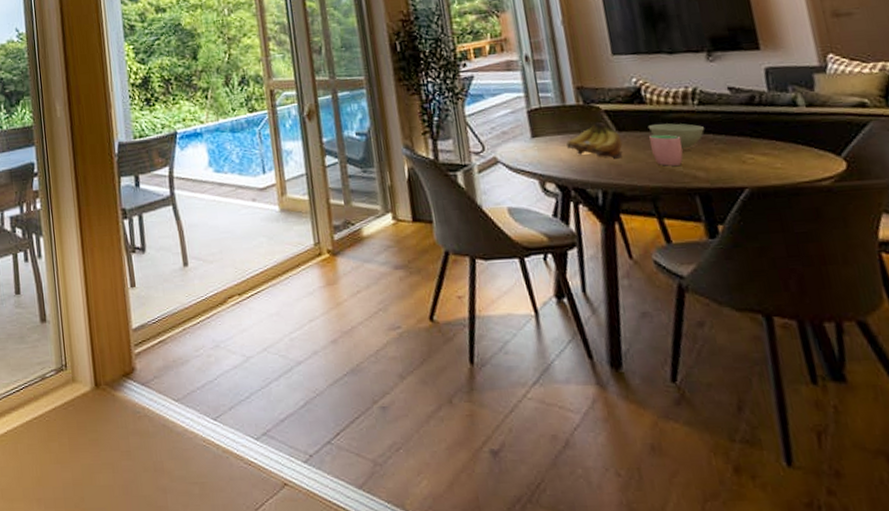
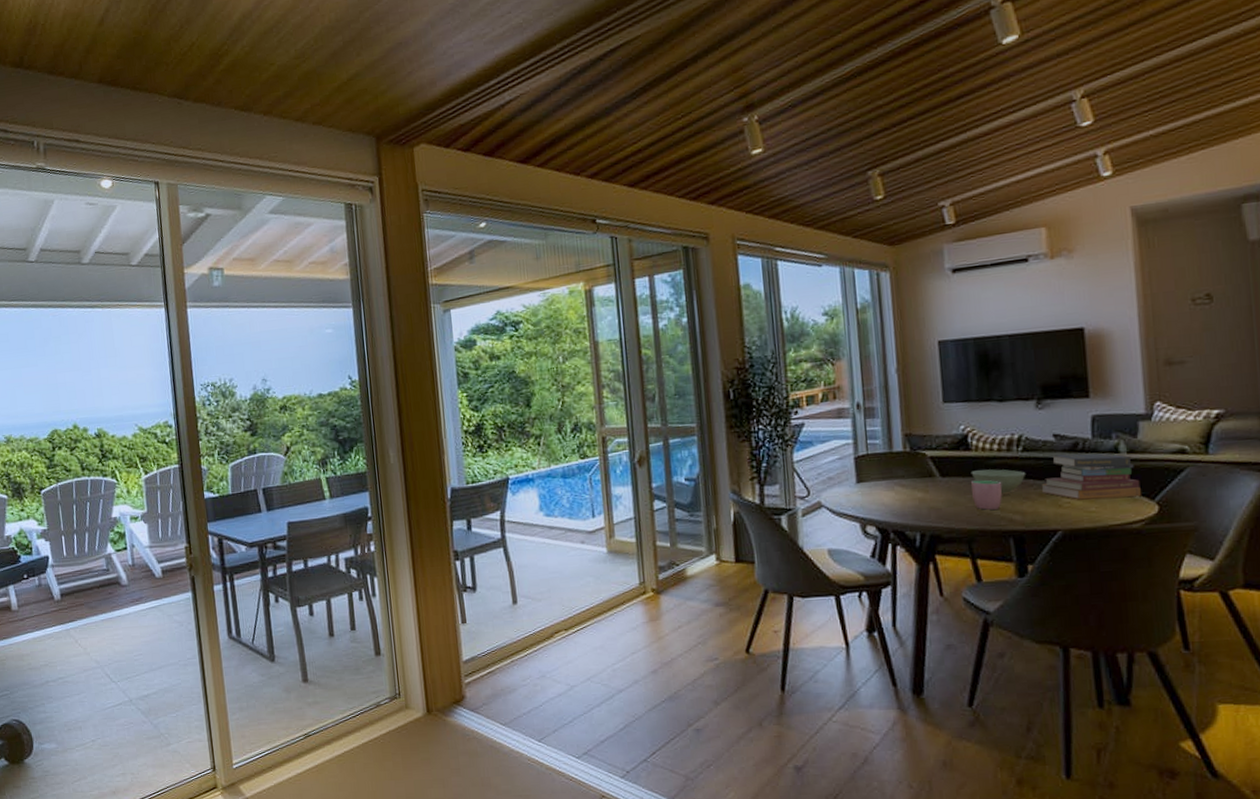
fruit: present [566,122,623,159] -> none [890,468,945,503]
books: none [721,106,827,156] -> present [1041,453,1141,500]

